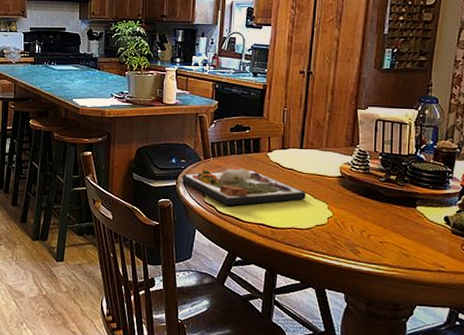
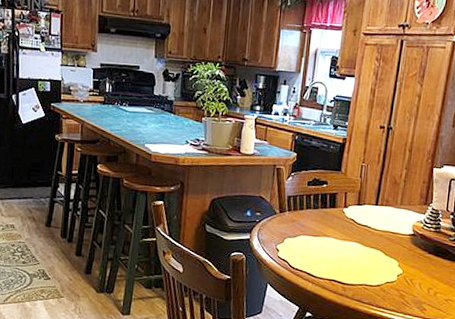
dinner plate: present [181,167,306,206] -> none [255,222,378,262]

